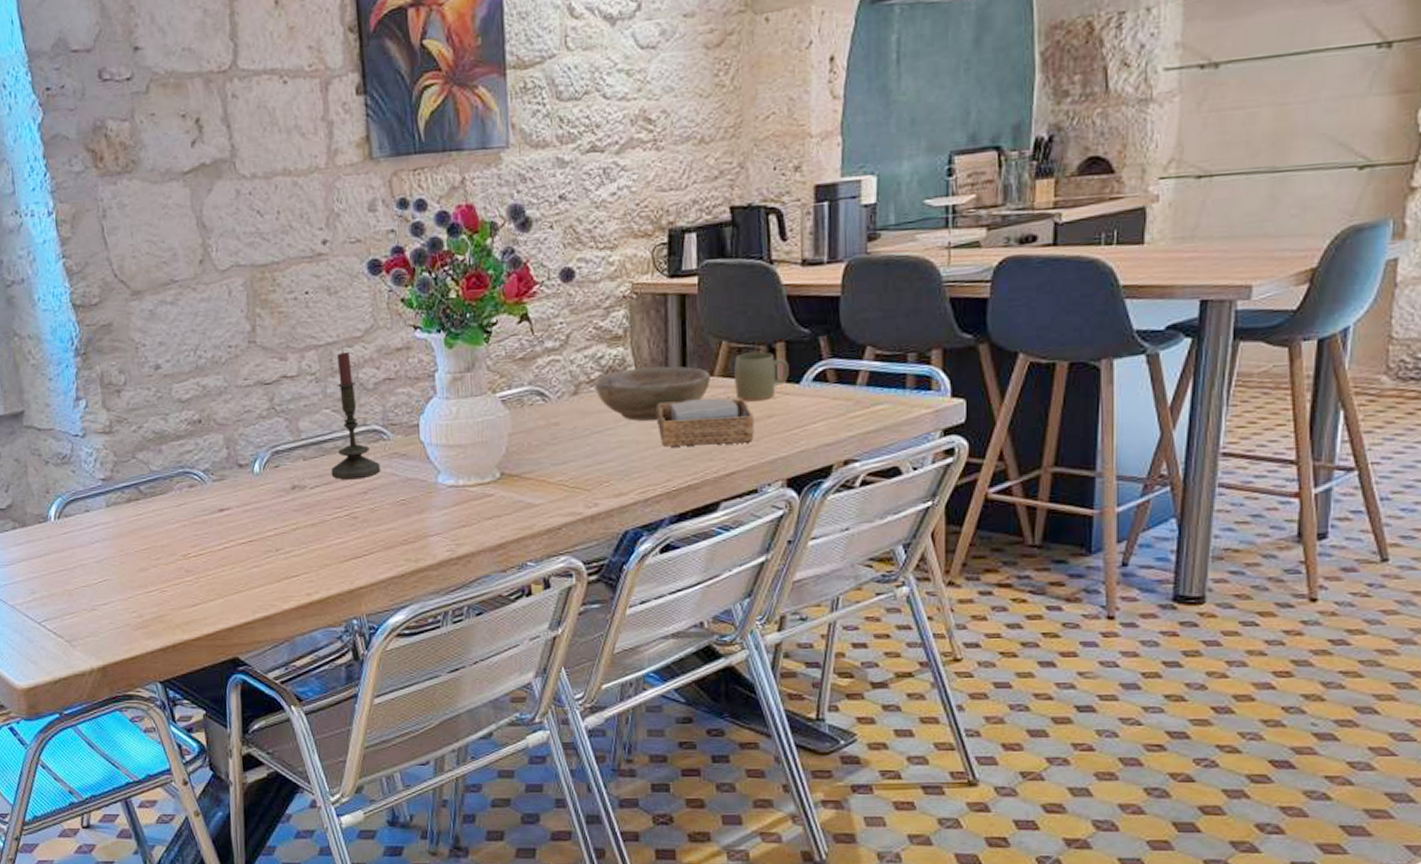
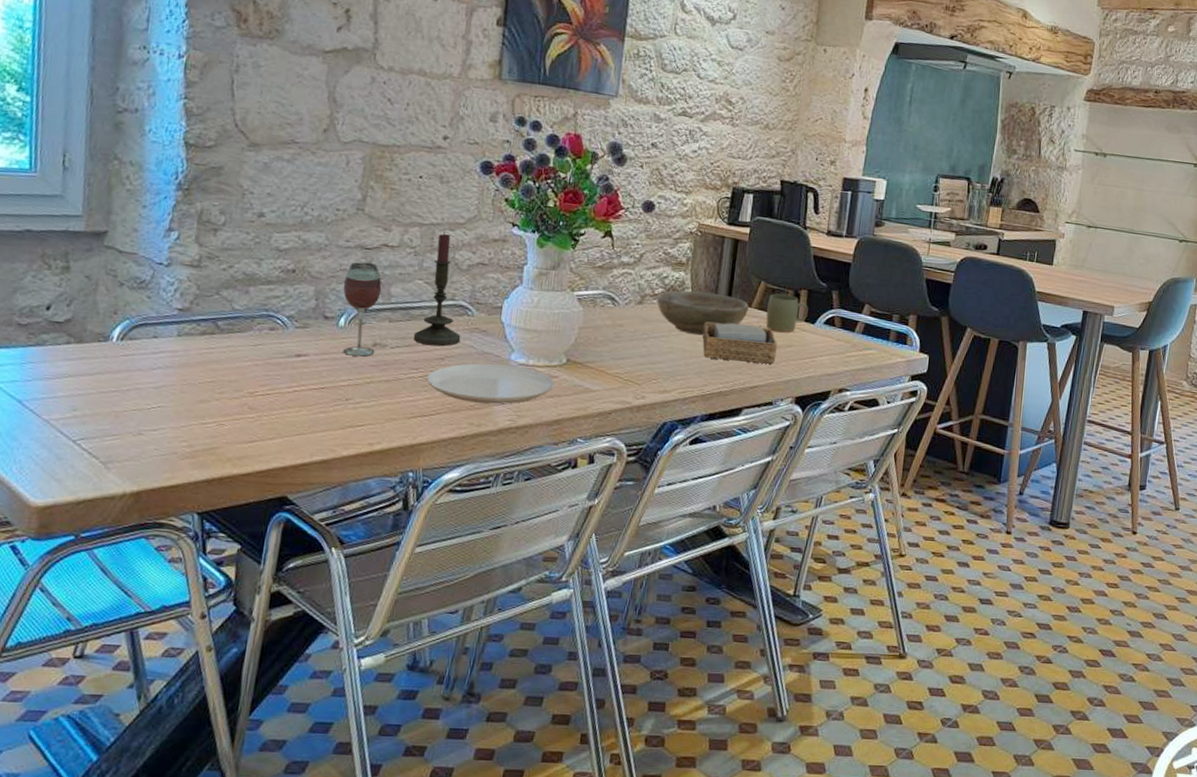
wineglass: none [250,399,296,503] -> present [343,262,382,357]
plate: none [353,488,492,536] -> present [427,363,555,404]

